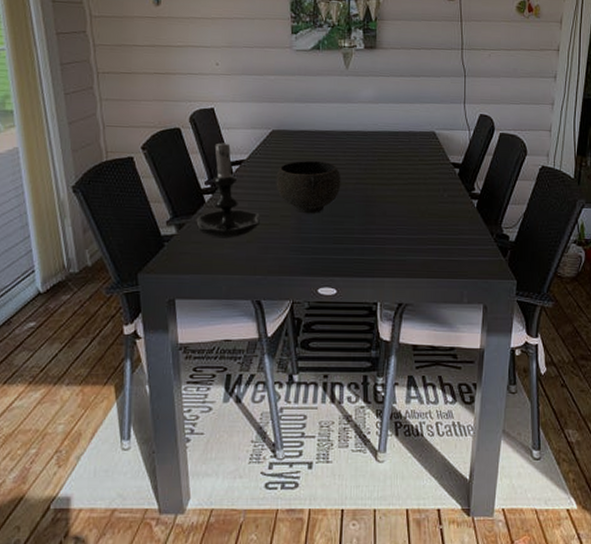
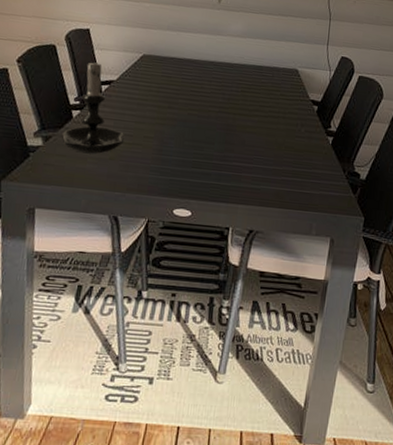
bowl: present [276,160,341,214] -> none [142,85,205,137]

